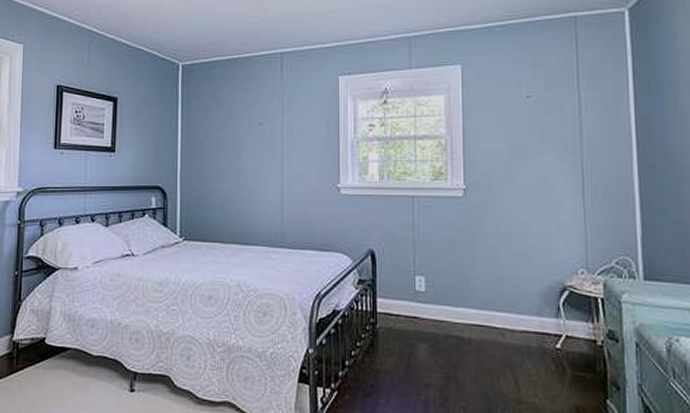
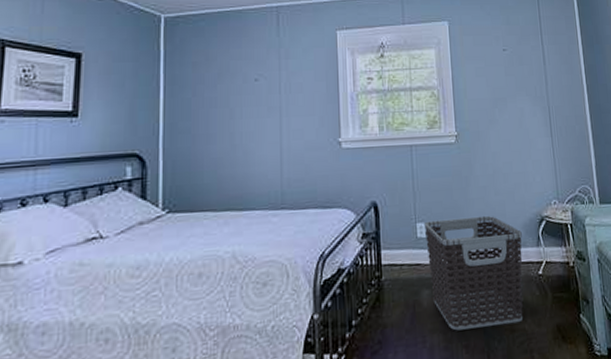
clothes hamper: none [424,275,538,395] -> present [425,215,523,331]

